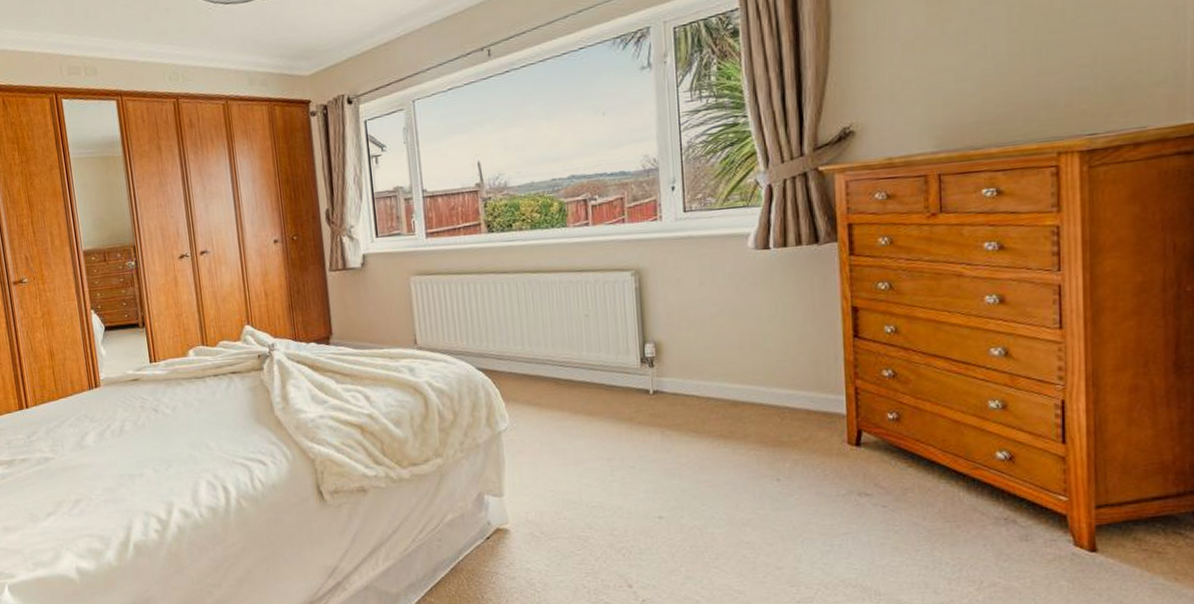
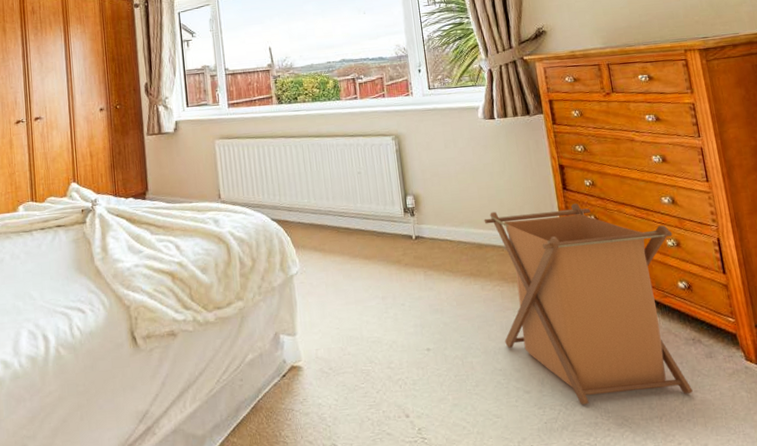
laundry basket: none [743,355,998,586] -> present [484,204,693,405]

